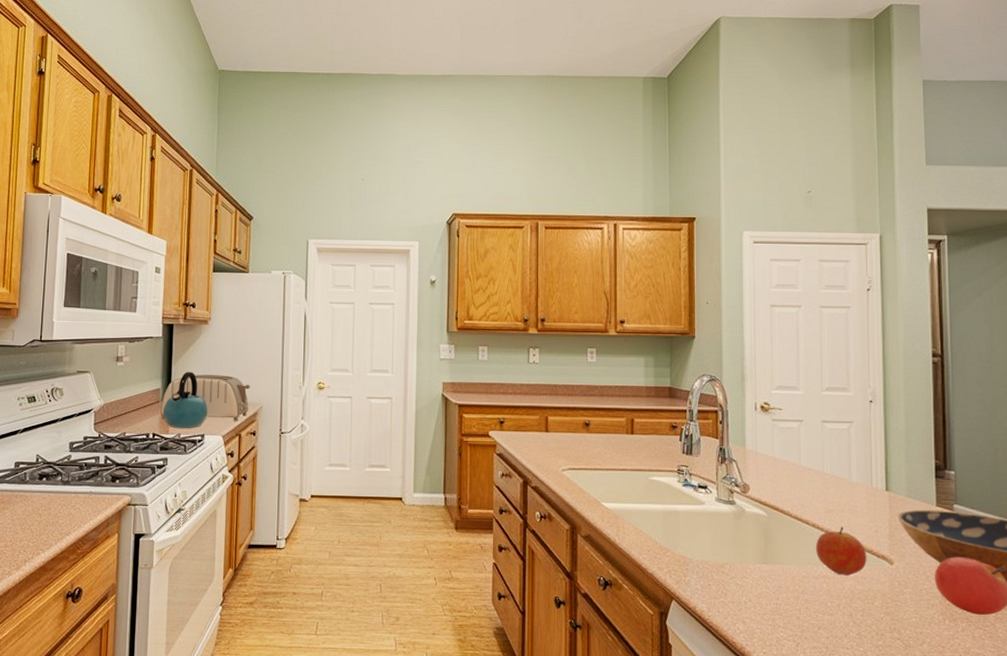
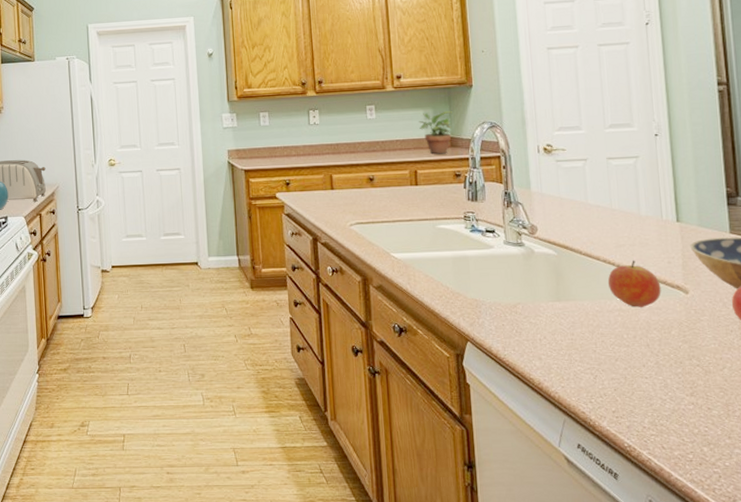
potted plant: none [639,360,673,404] -> present [419,110,453,154]

